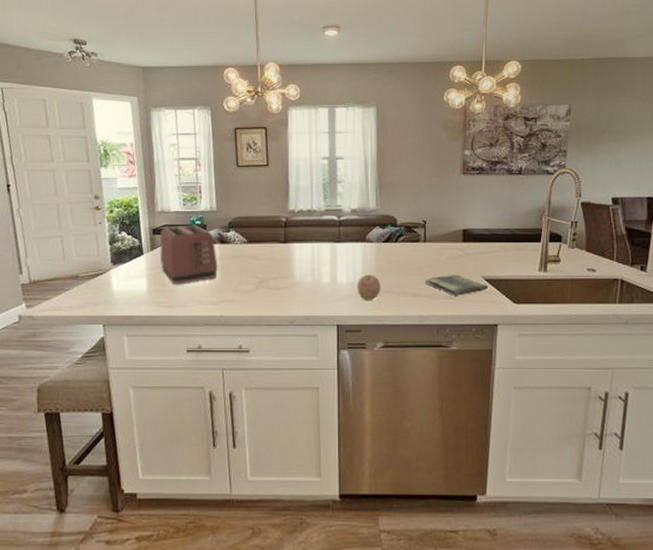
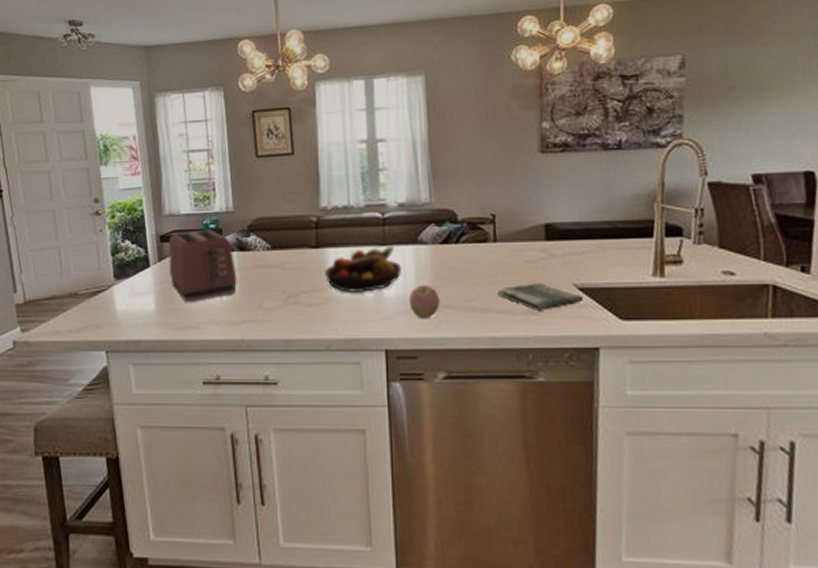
fruit bowl: none [291,242,352,280] -> present [325,245,401,294]

